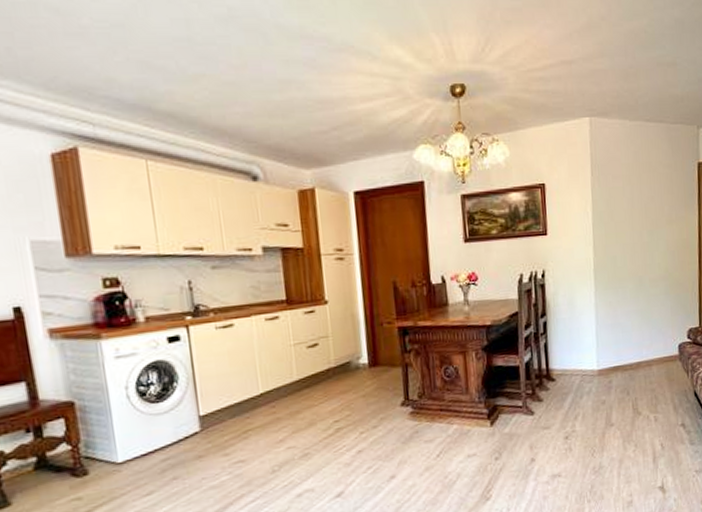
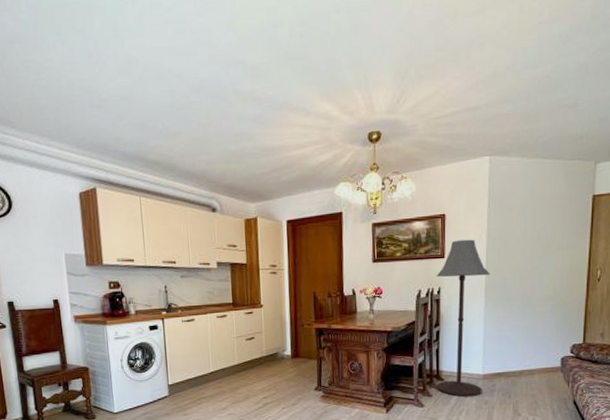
floor lamp: none [539,212,598,399] -> present [436,239,490,397]

